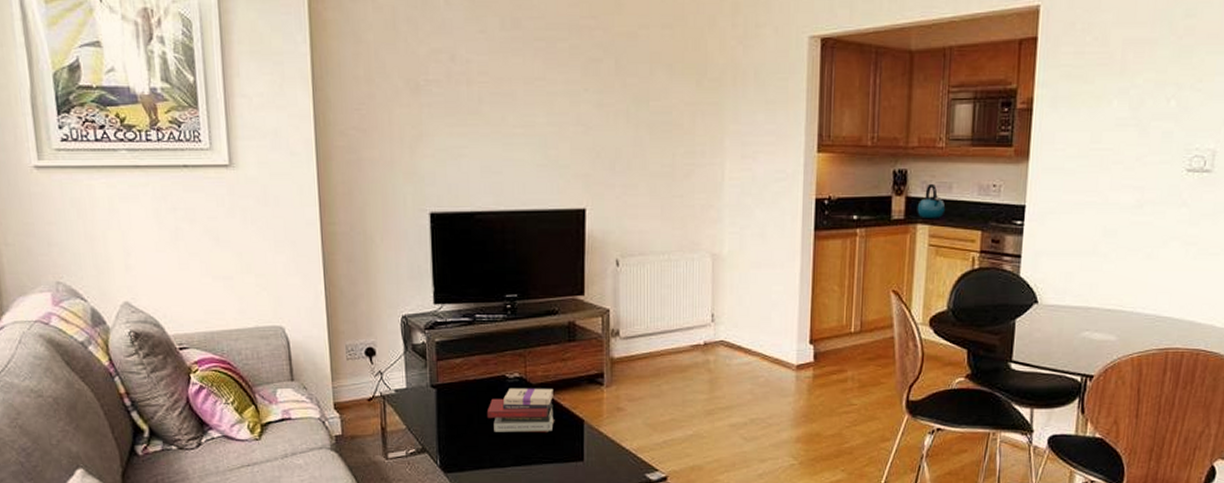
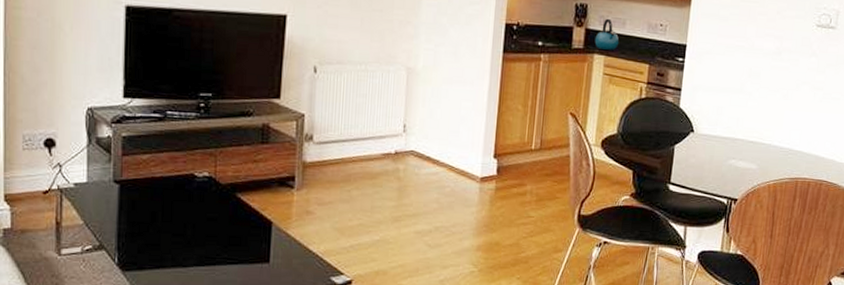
books: present [486,388,555,434] -> none [171,186,243,234]

